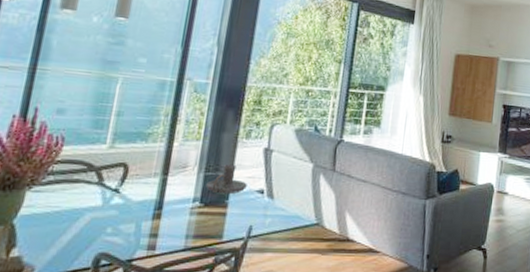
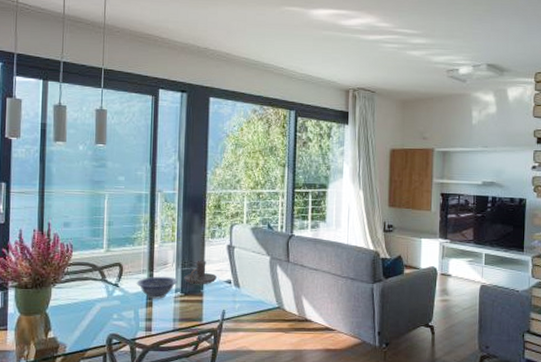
decorative bowl: none [143,181,198,210] -> present [136,276,178,299]

